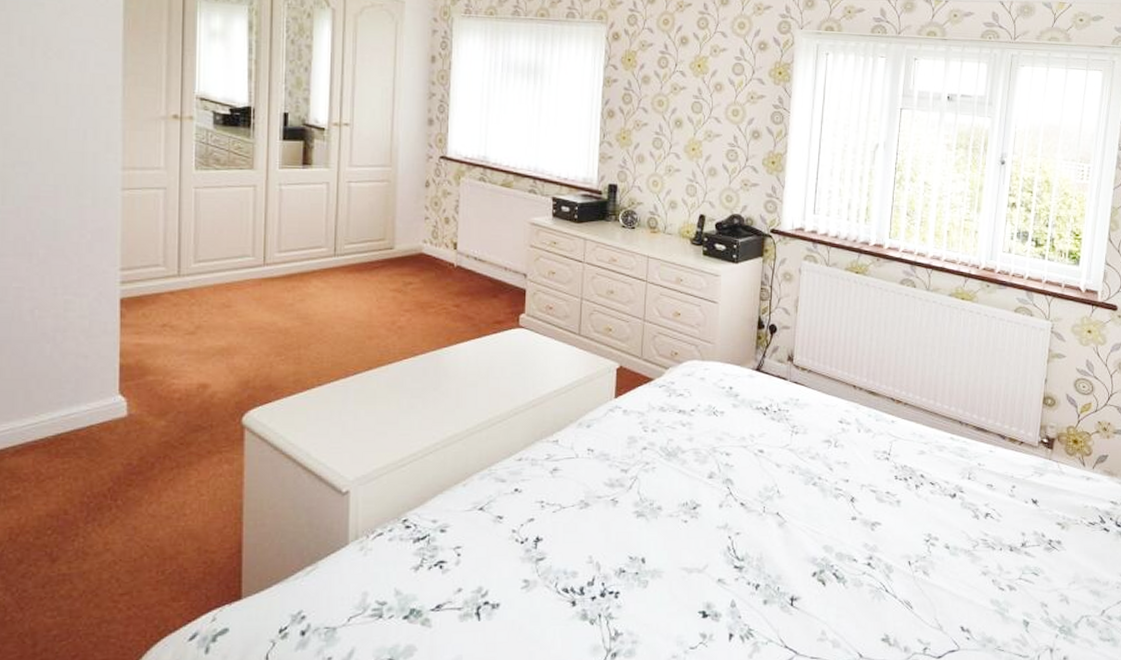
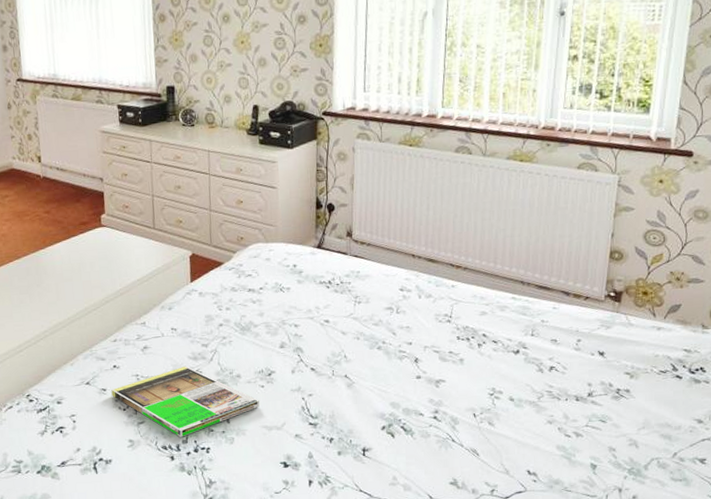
magazine: none [509,493,680,578] -> present [111,365,260,437]

